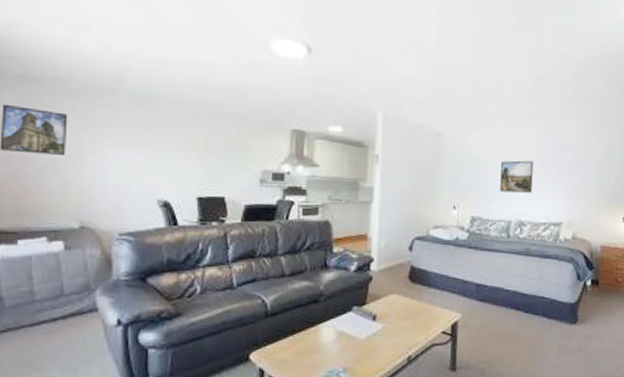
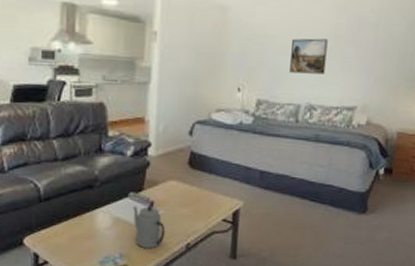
teapot: none [356,318,388,363] -> present [133,205,165,249]

